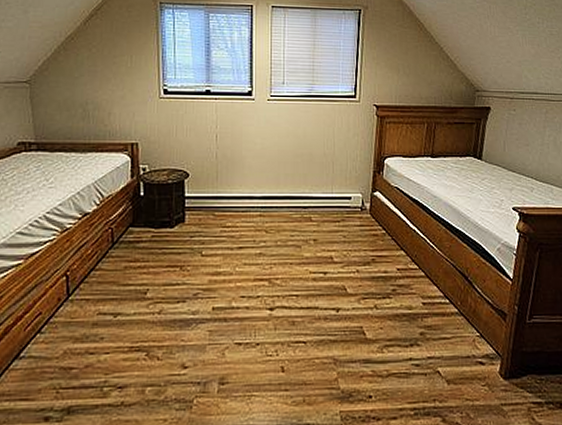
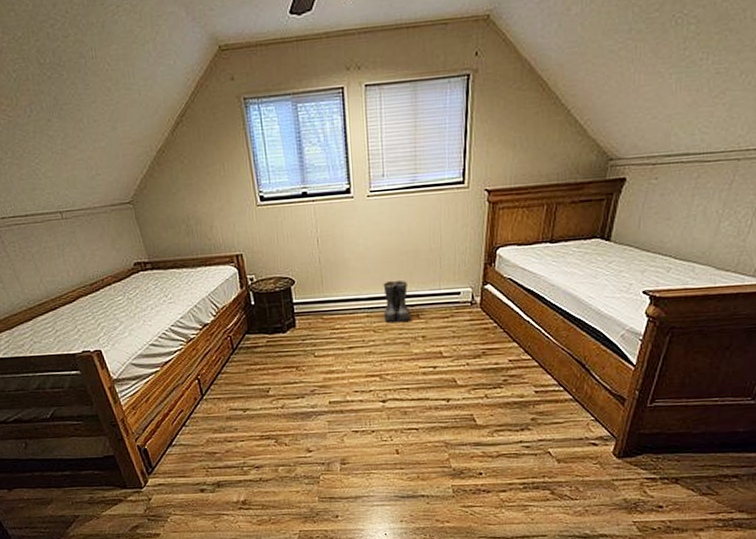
boots: none [276,181,303,224] -> present [383,279,411,324]

